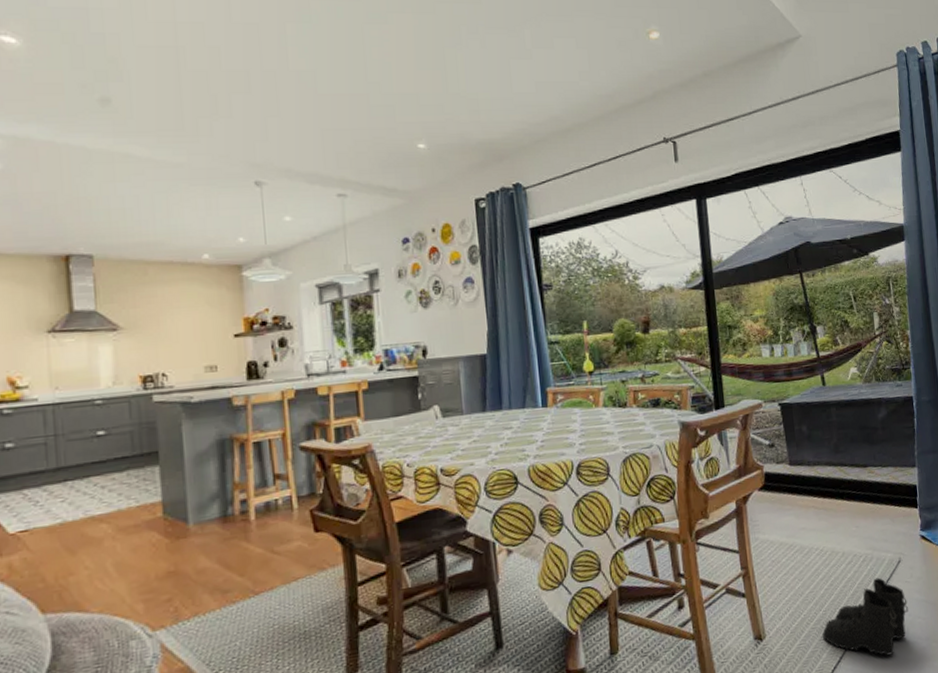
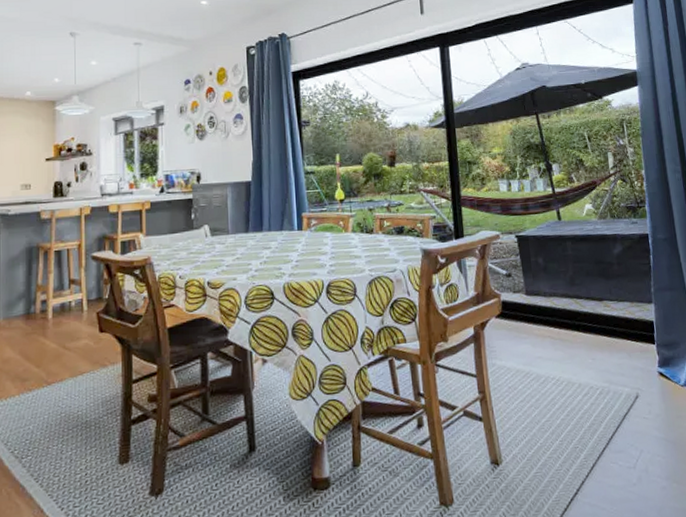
boots: present [822,577,908,656] -> none [558,411,647,493]

